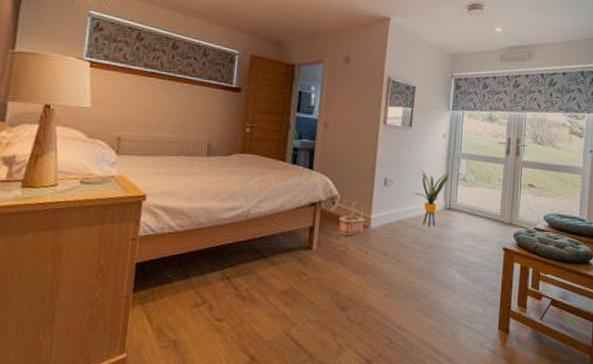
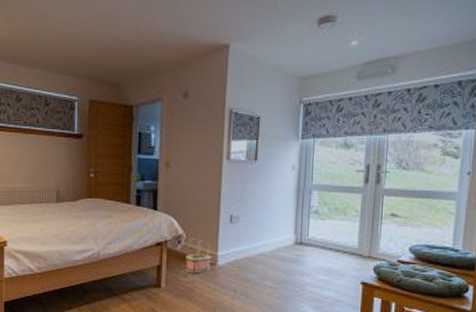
house plant: present [414,167,451,228] -> none [262,202,302,264]

